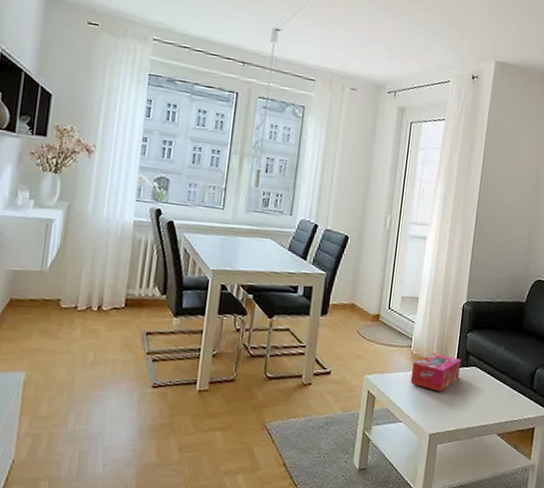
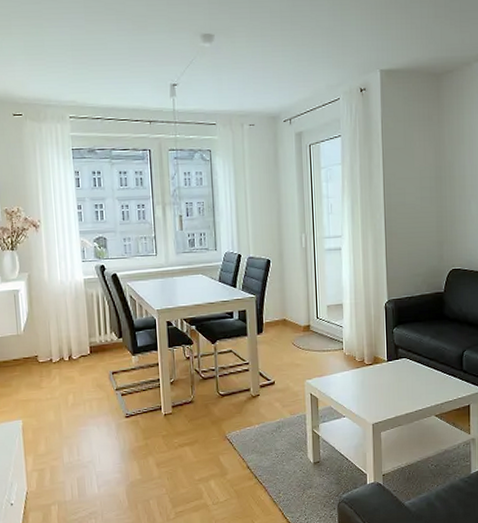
tissue box: present [410,352,462,392] -> none [346,351,392,385]

